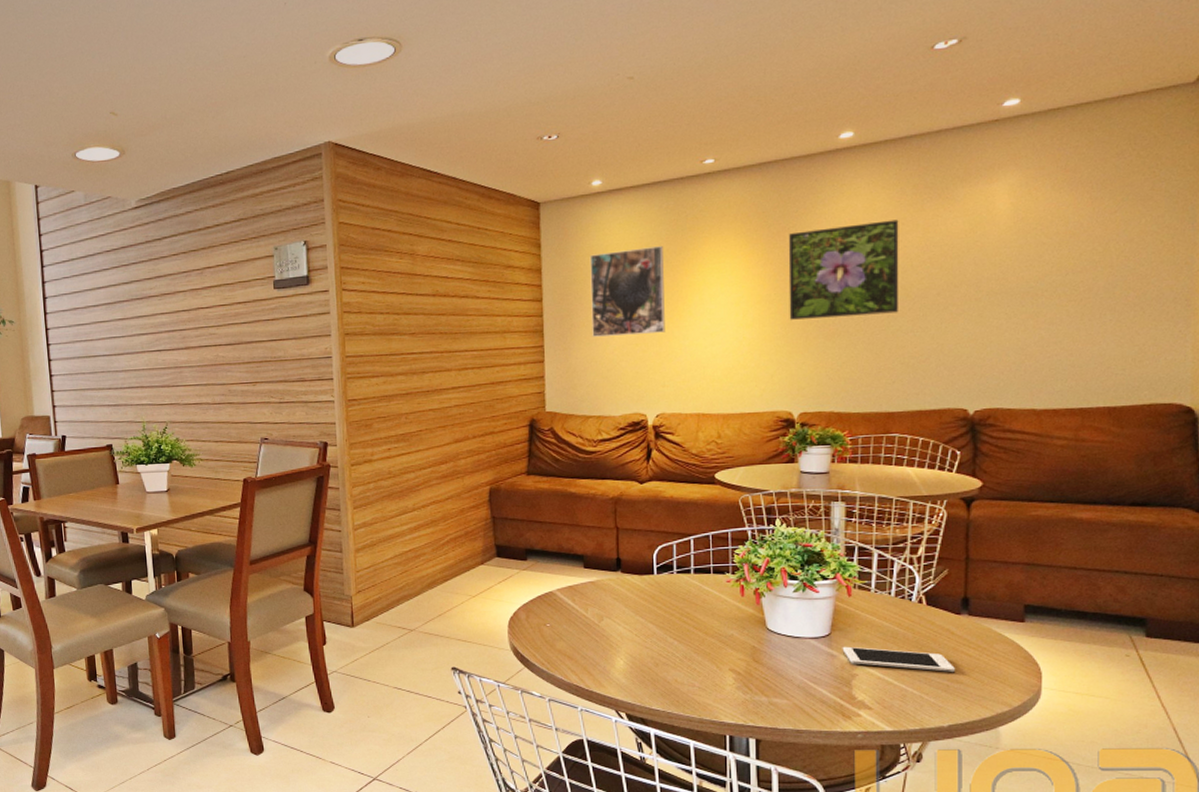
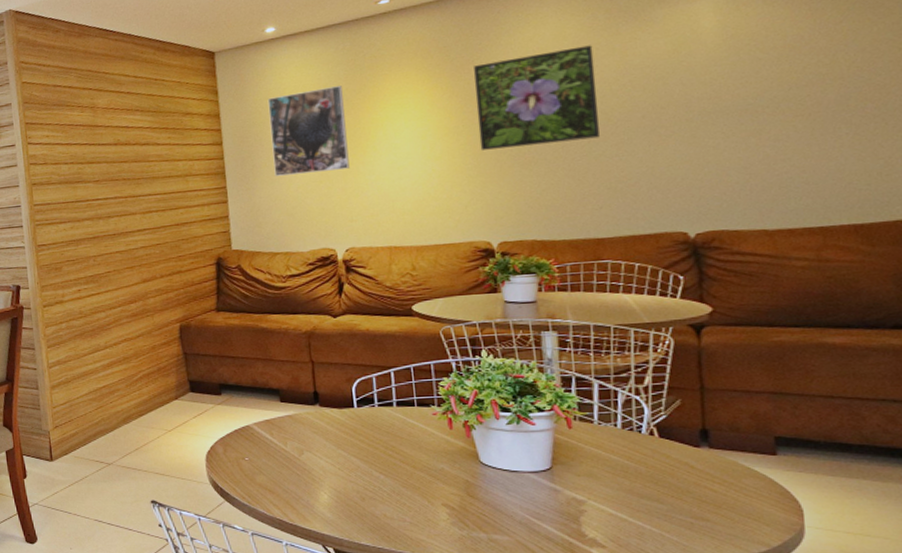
cell phone: present [842,646,955,672] -> none [566,481,699,508]

